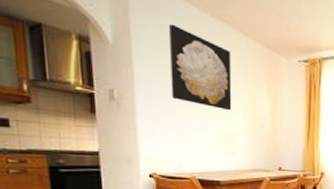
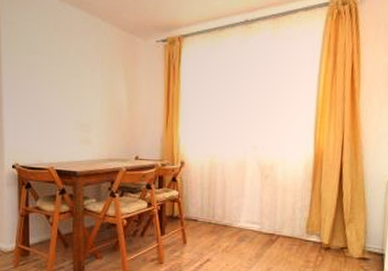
wall art: present [169,24,232,111] -> none [33,17,89,99]

